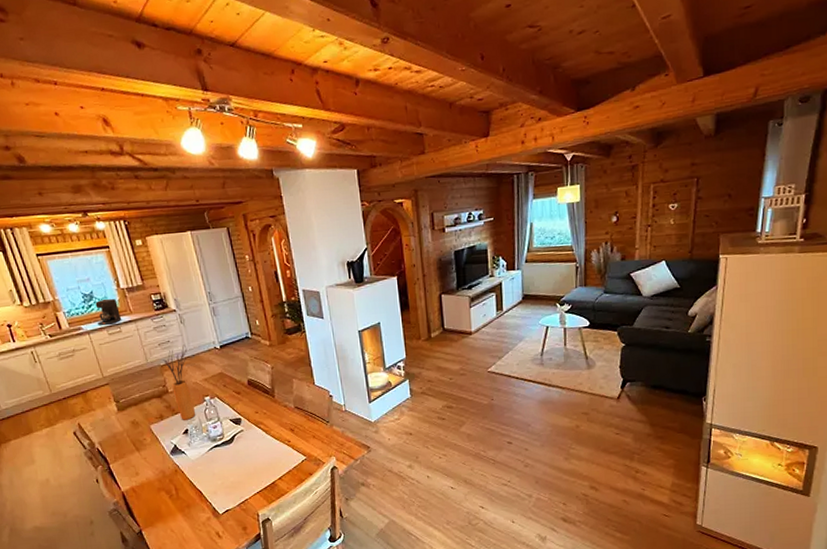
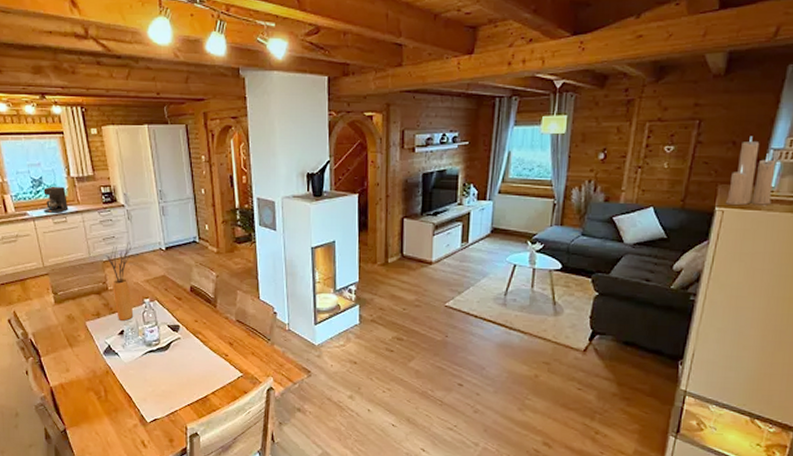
candle: none [728,188,767,251] -> present [726,136,775,205]

